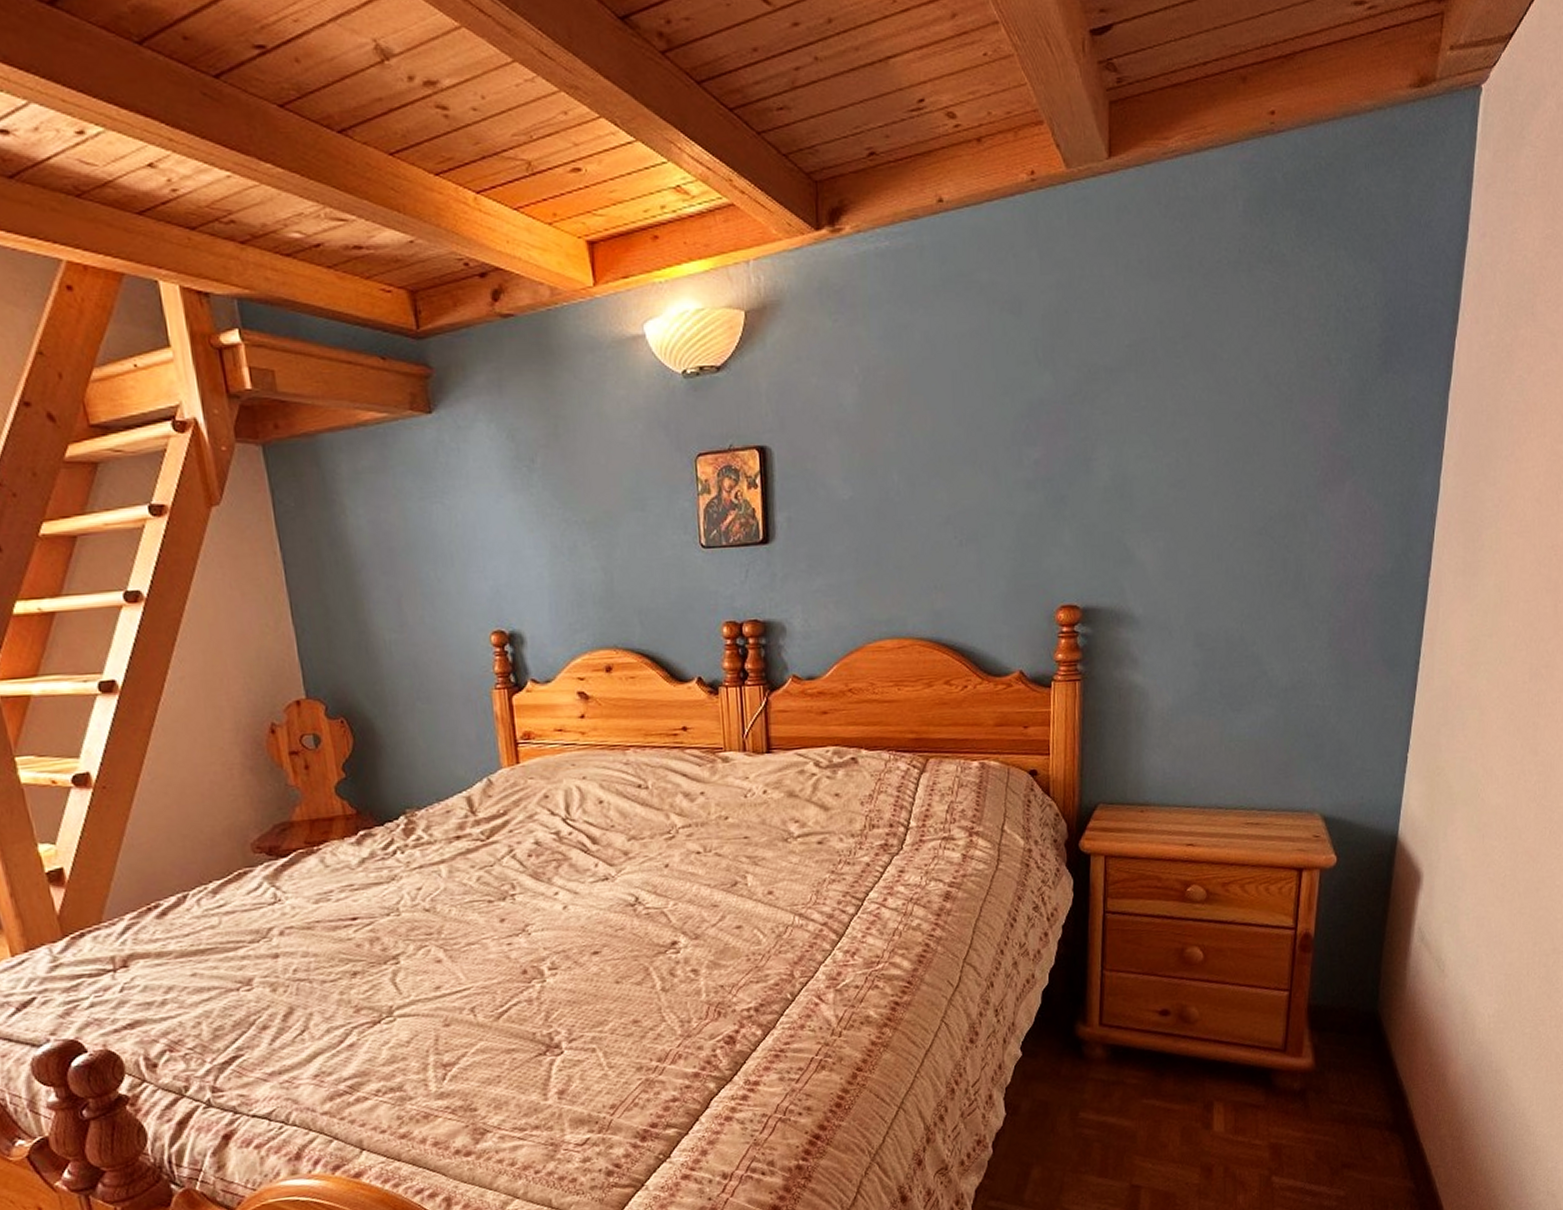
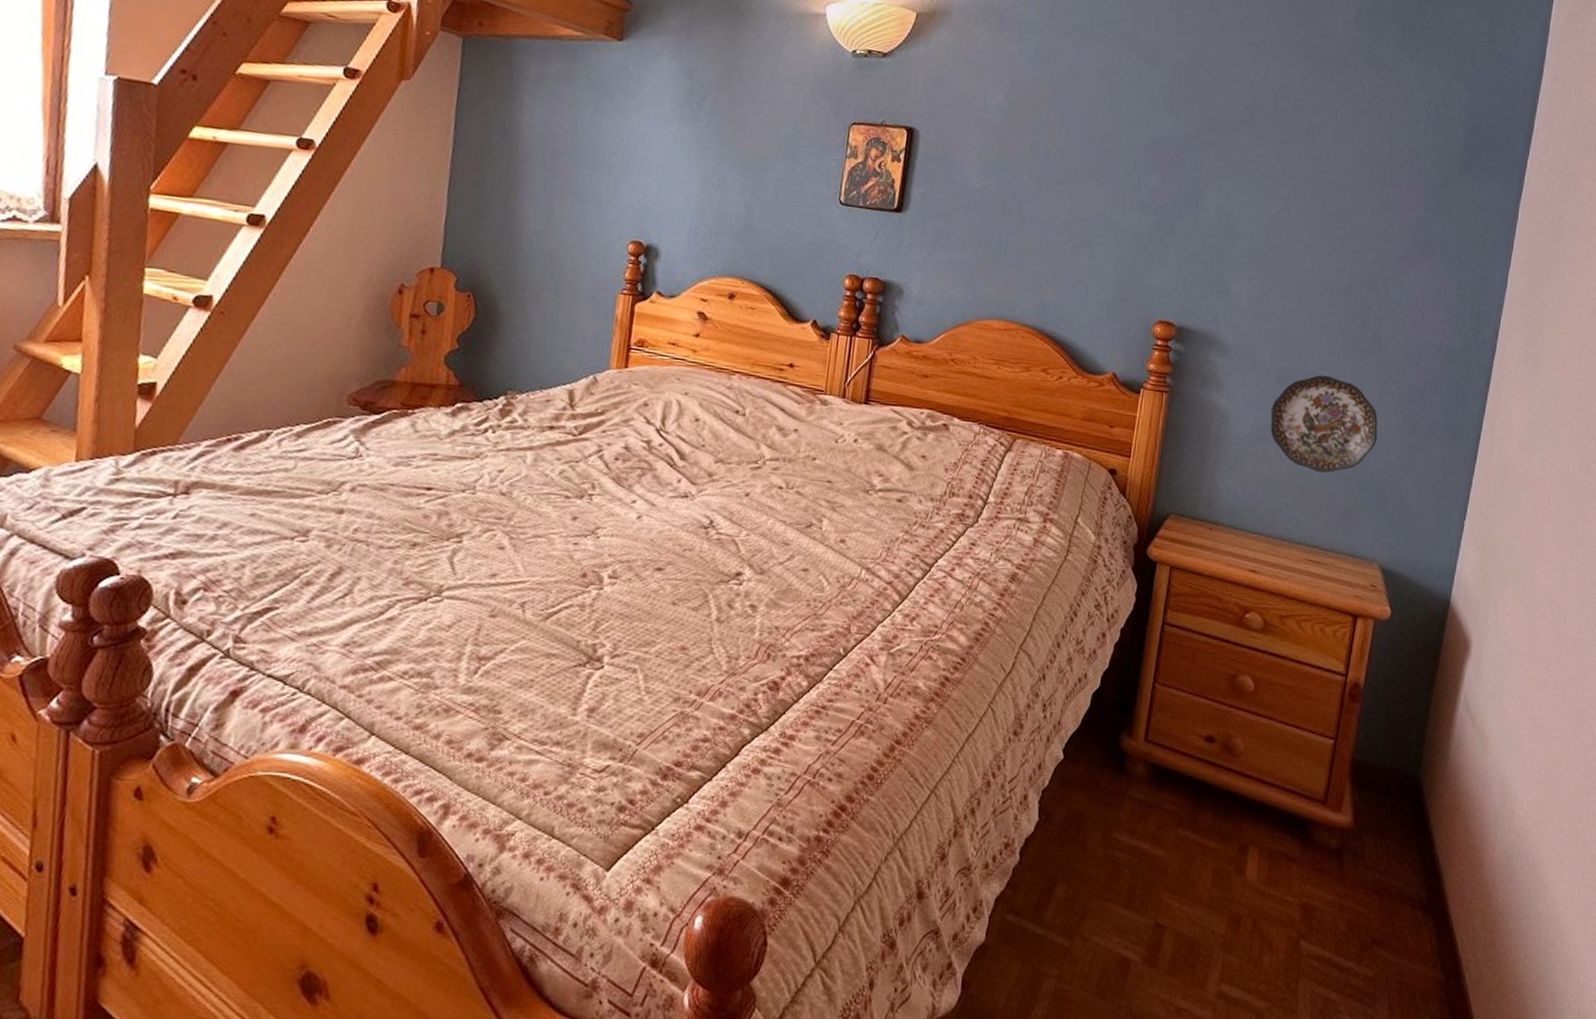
decorative plate: none [1191,629,1309,733] -> present [1270,374,1378,474]

